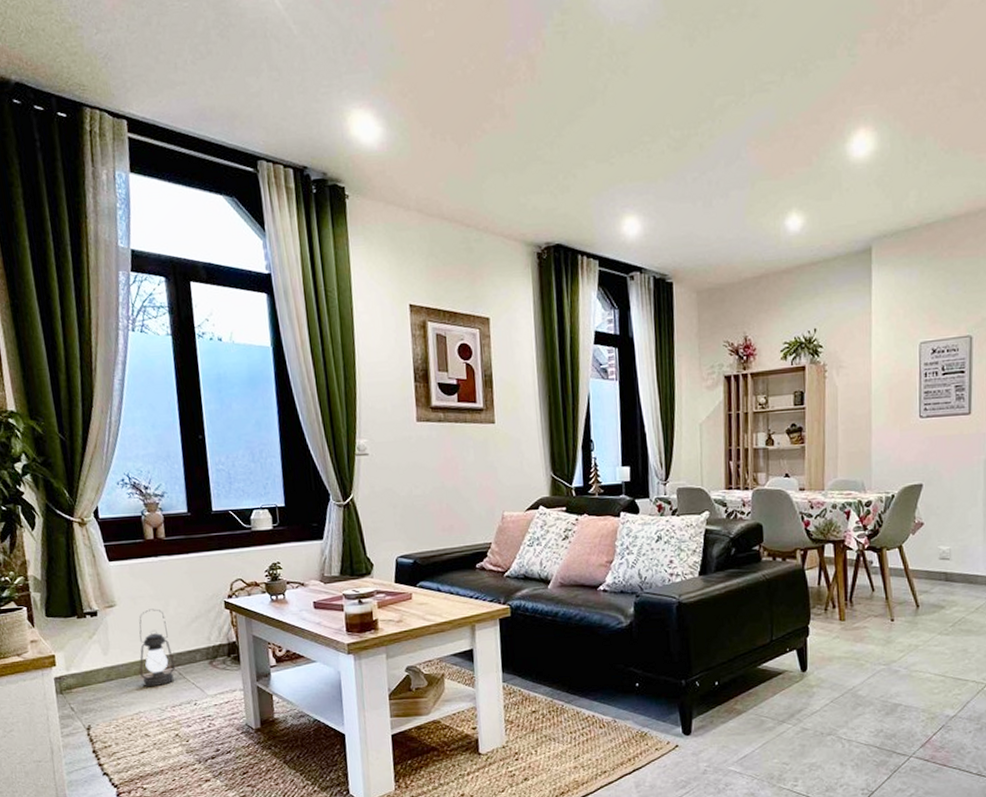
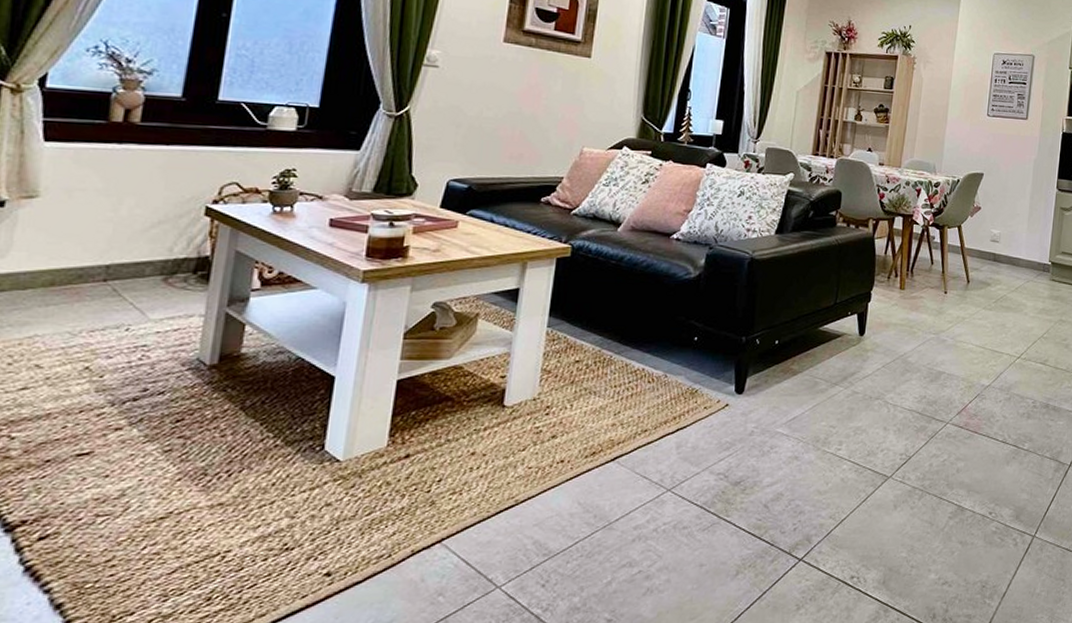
lantern: present [139,609,176,688] -> none [49,206,112,304]

